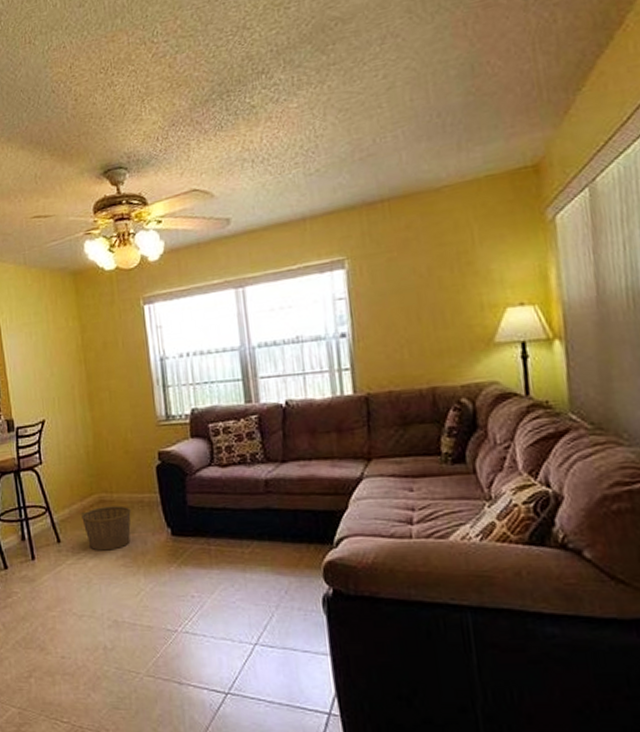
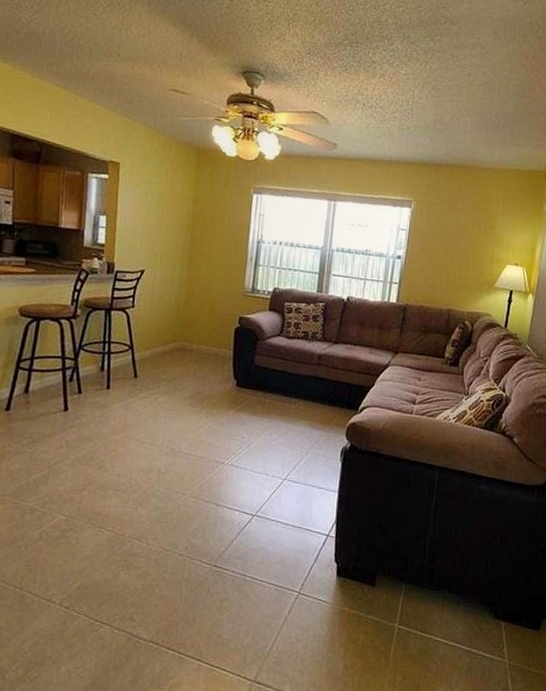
basket: present [81,505,132,551] -> none [161,353,207,391]

